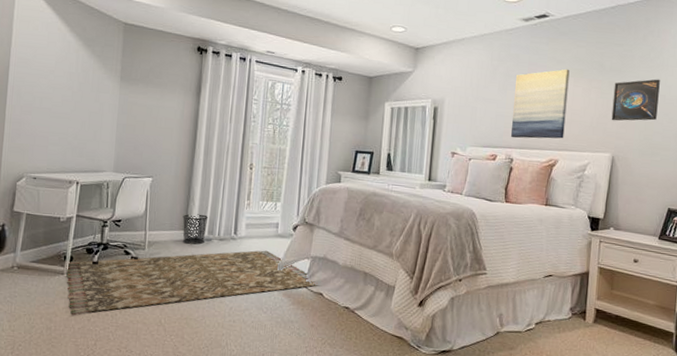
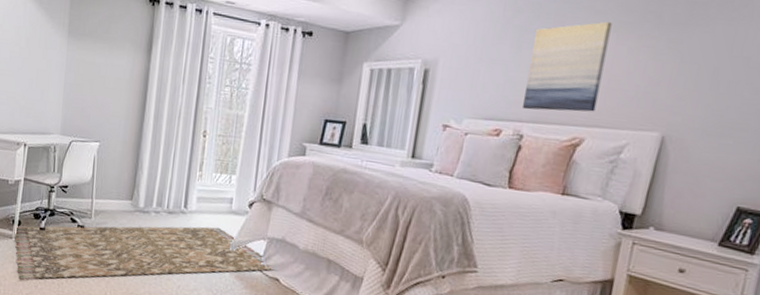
waste bin: present [183,214,209,245] -> none [130,183,157,217]
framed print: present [611,79,660,121] -> none [665,34,746,91]

